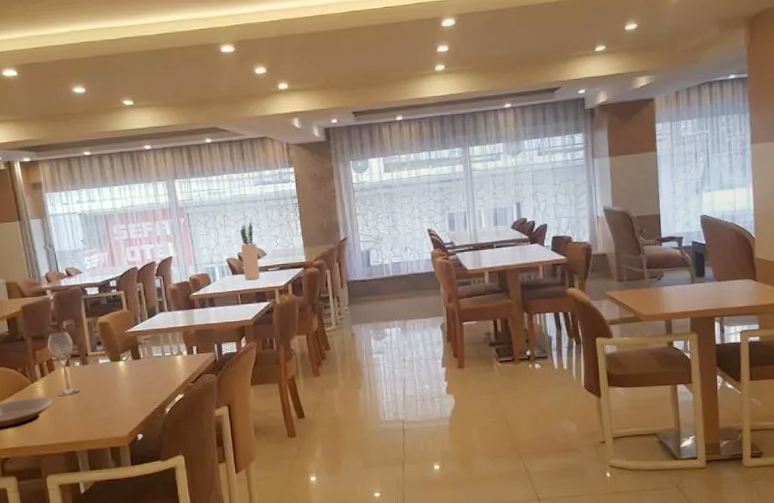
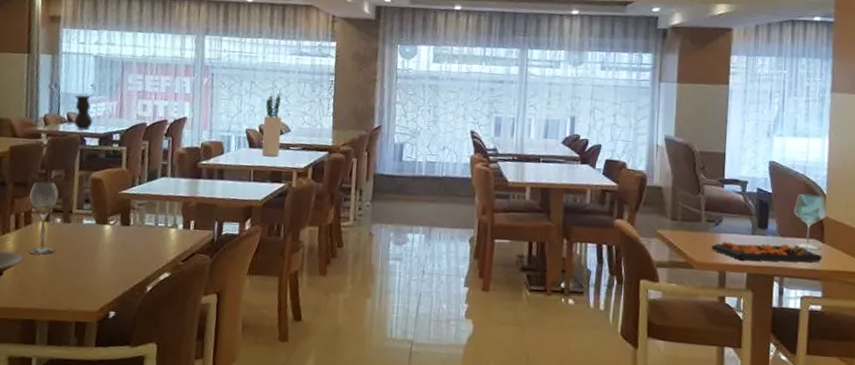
vase: none [69,250,90,282] -> present [74,95,93,130]
food tray: none [657,287,756,308] -> present [712,242,822,263]
wine glass: none [727,239,757,290] -> present [794,193,827,251]

